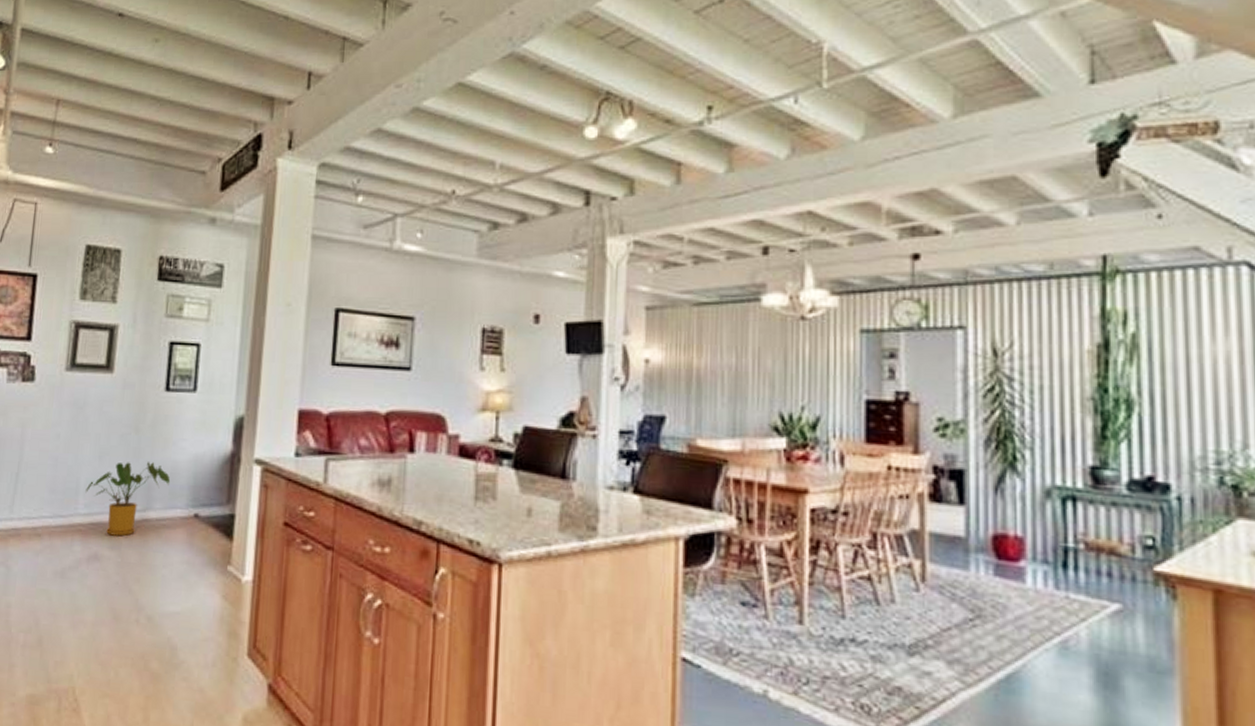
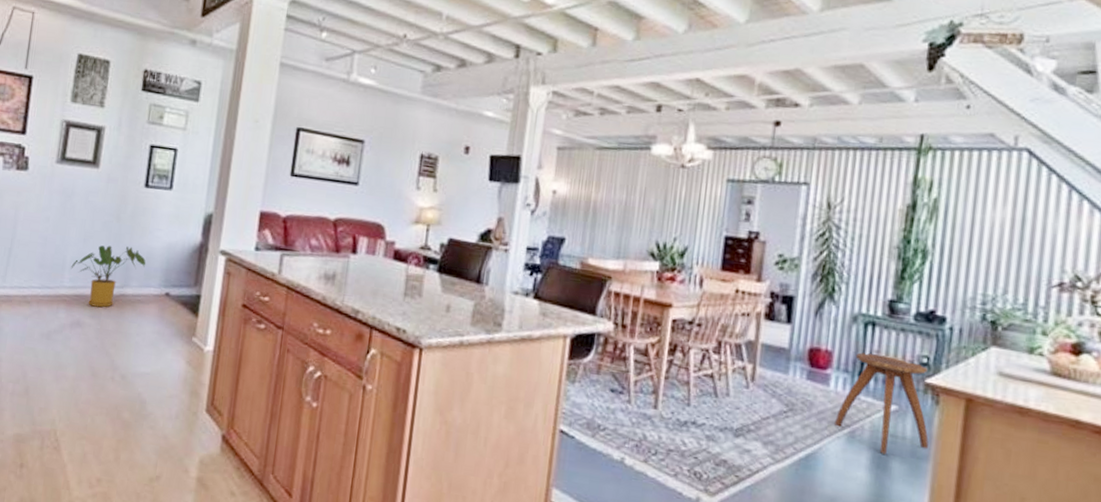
stool: none [1039,536,1170,670] -> present [835,352,929,454]

